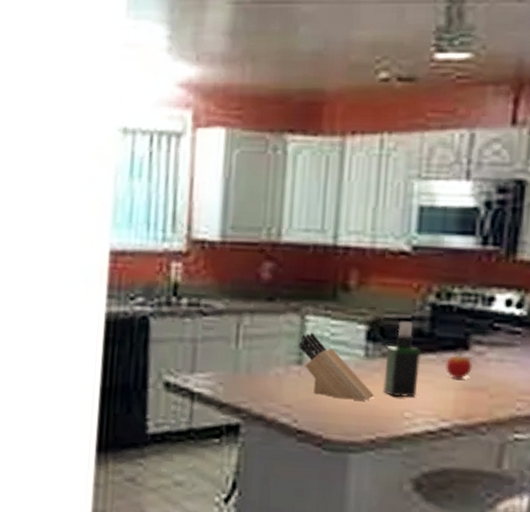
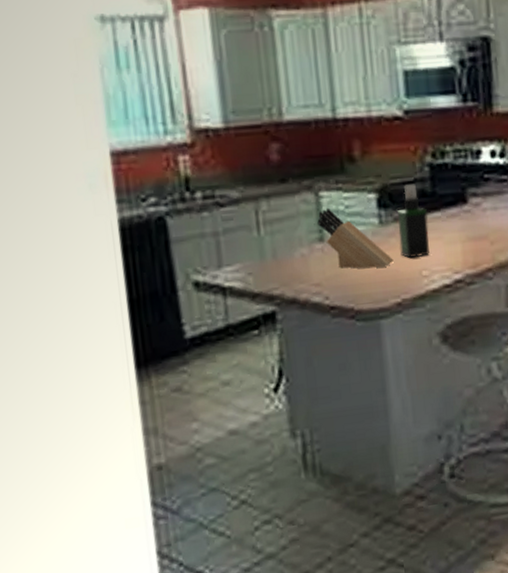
apple: present [445,350,473,379] -> none [450,204,473,232]

